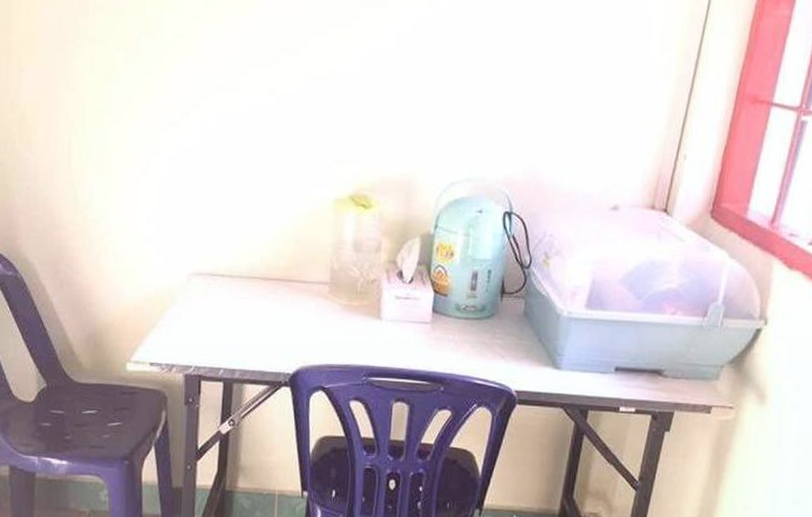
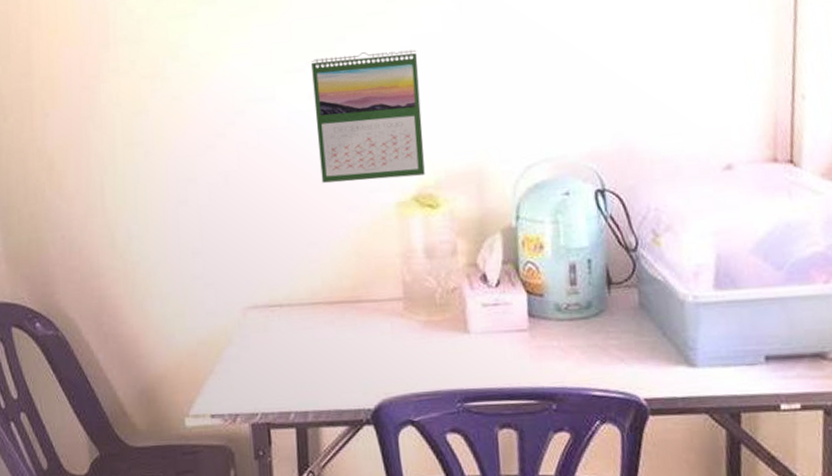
calendar: none [272,57,371,178] -> present [311,49,425,183]

